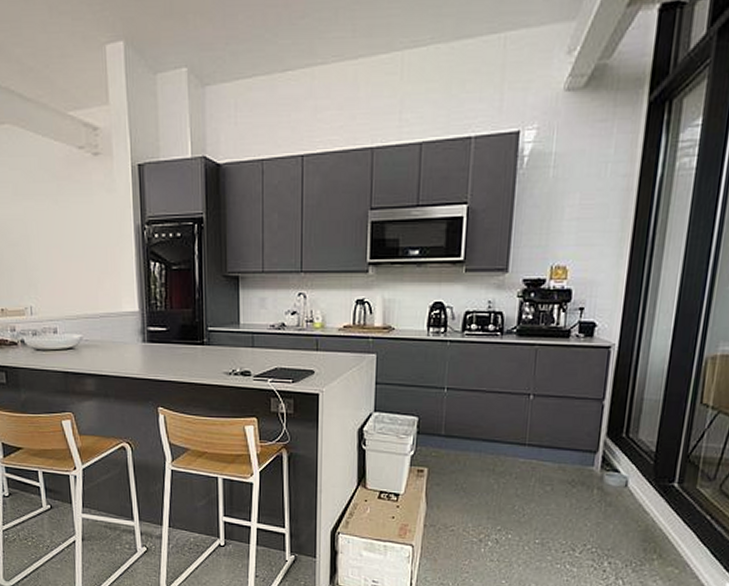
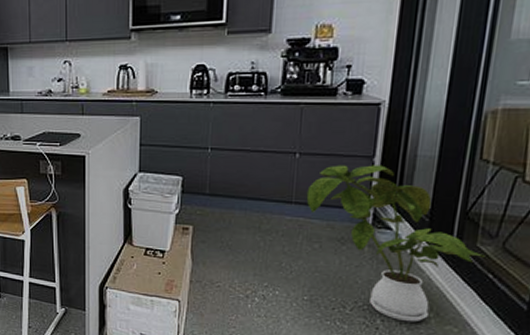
house plant: none [539,407,704,564] -> present [306,165,485,322]

